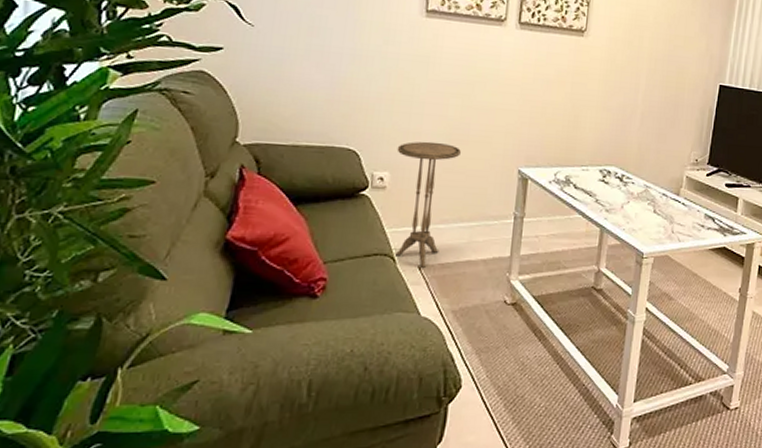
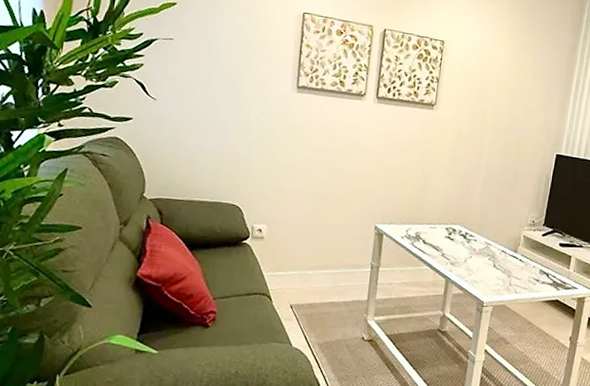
side table: present [394,141,461,269] -> none [270,199,326,308]

